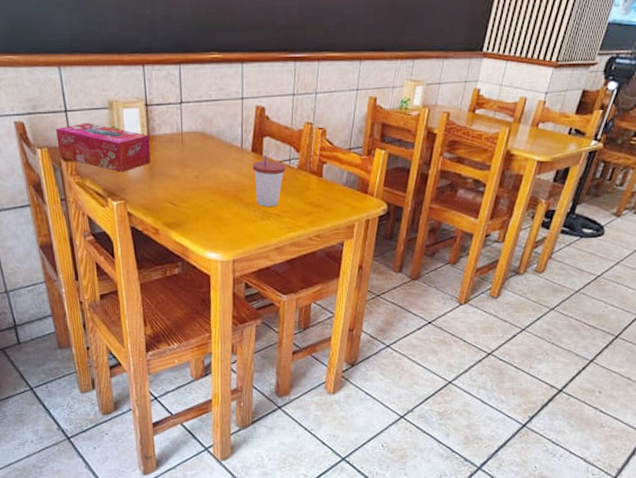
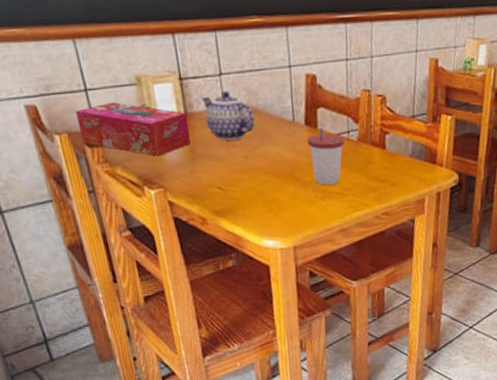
teapot: none [163,117,208,162] -> present [201,90,256,141]

